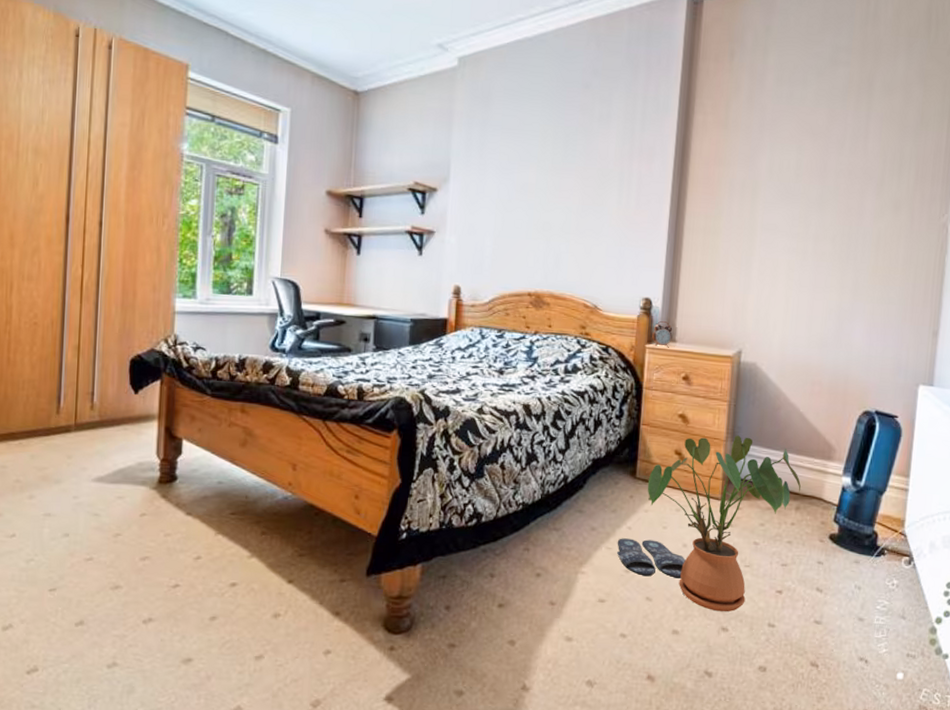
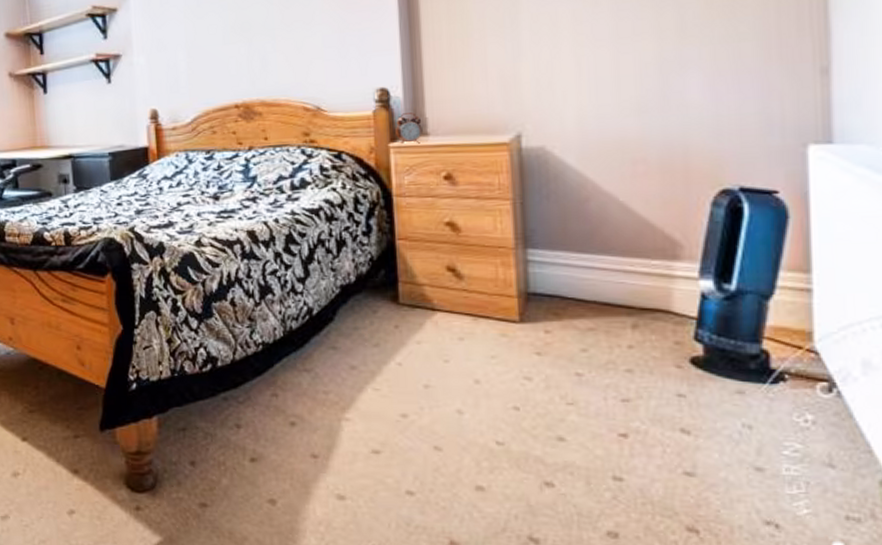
slippers: present [616,538,685,579] -> none [386,376,481,422]
house plant: present [647,435,801,612] -> none [415,240,637,463]

